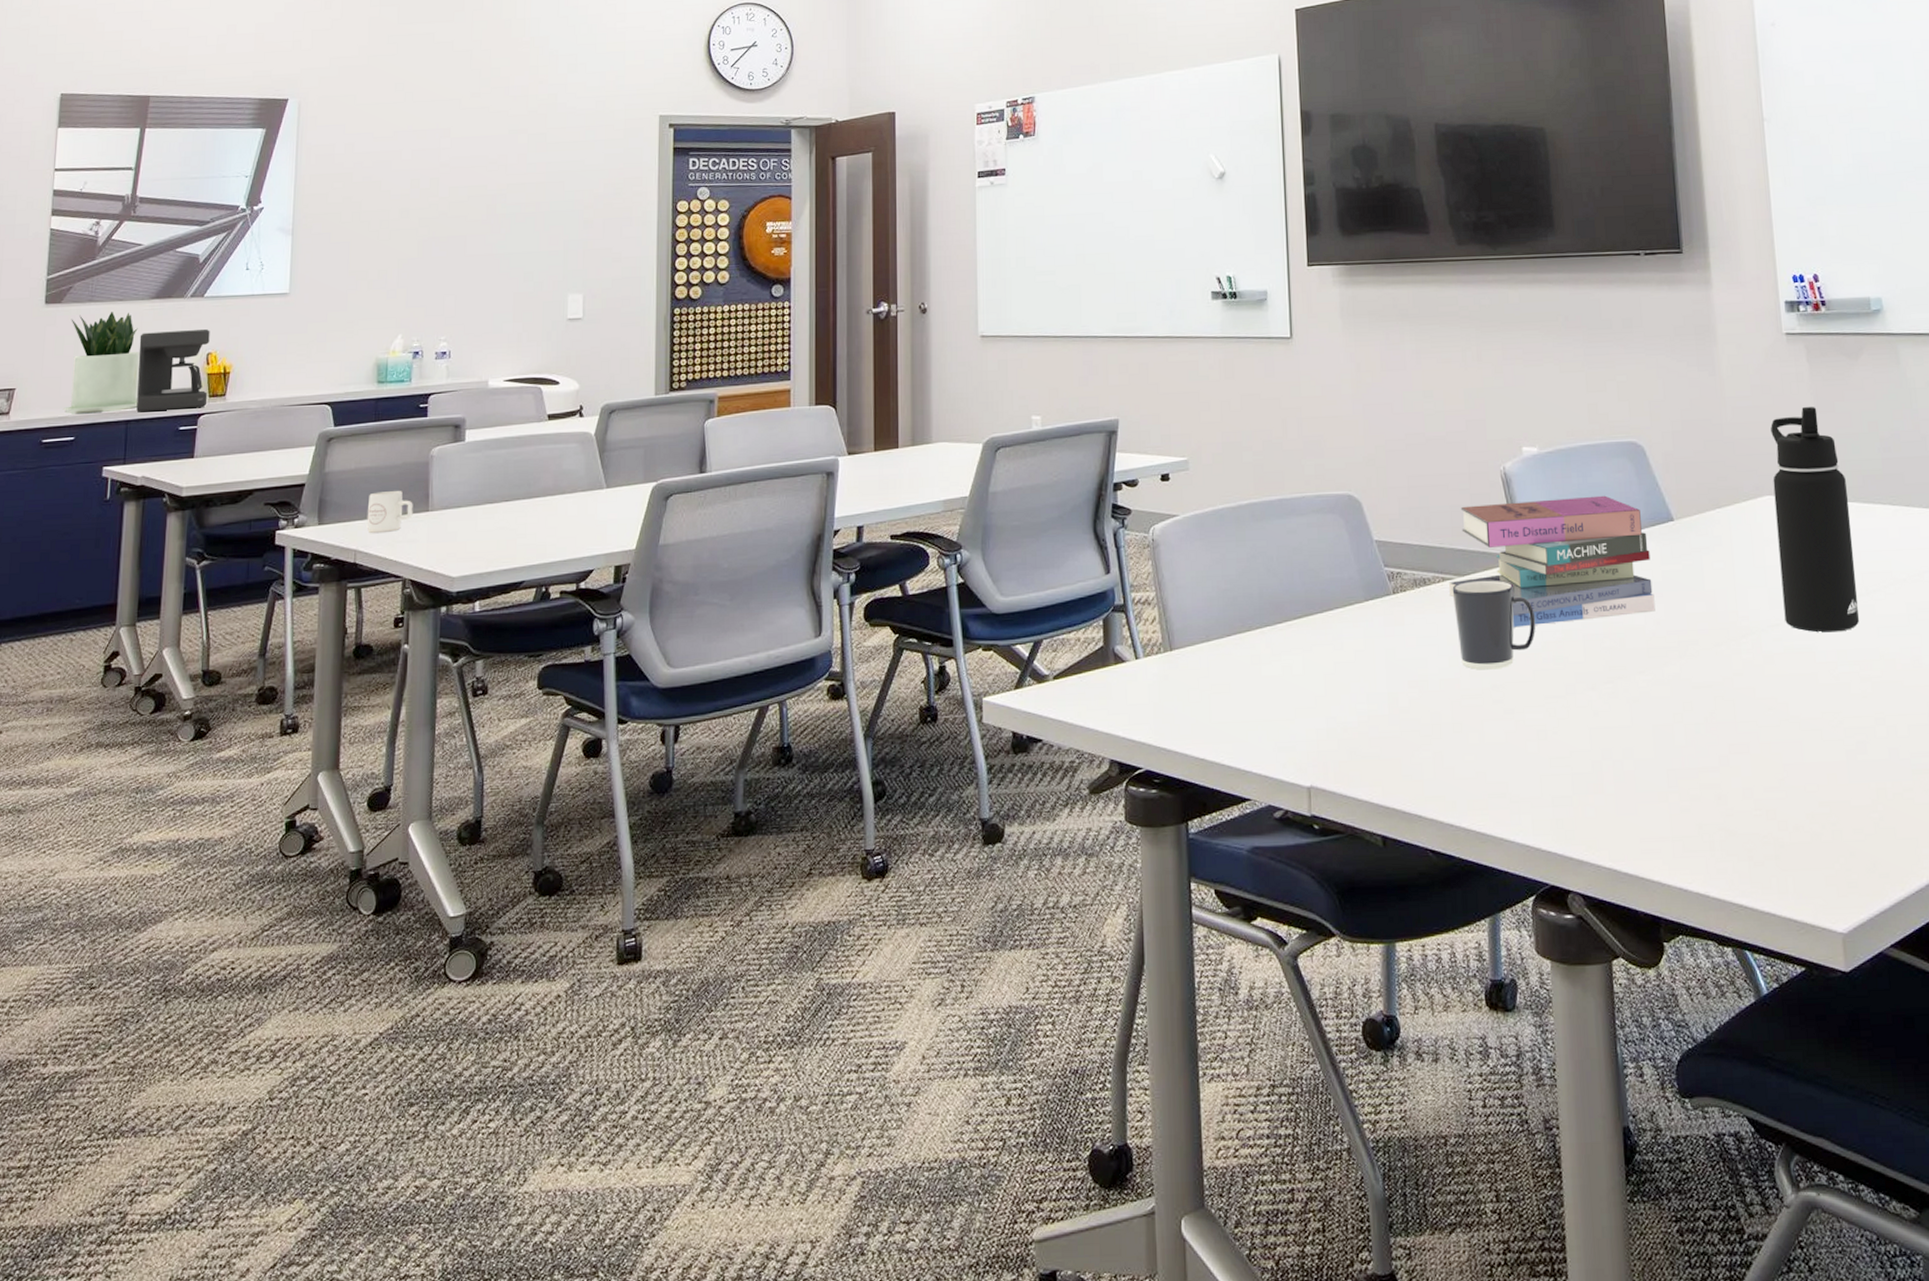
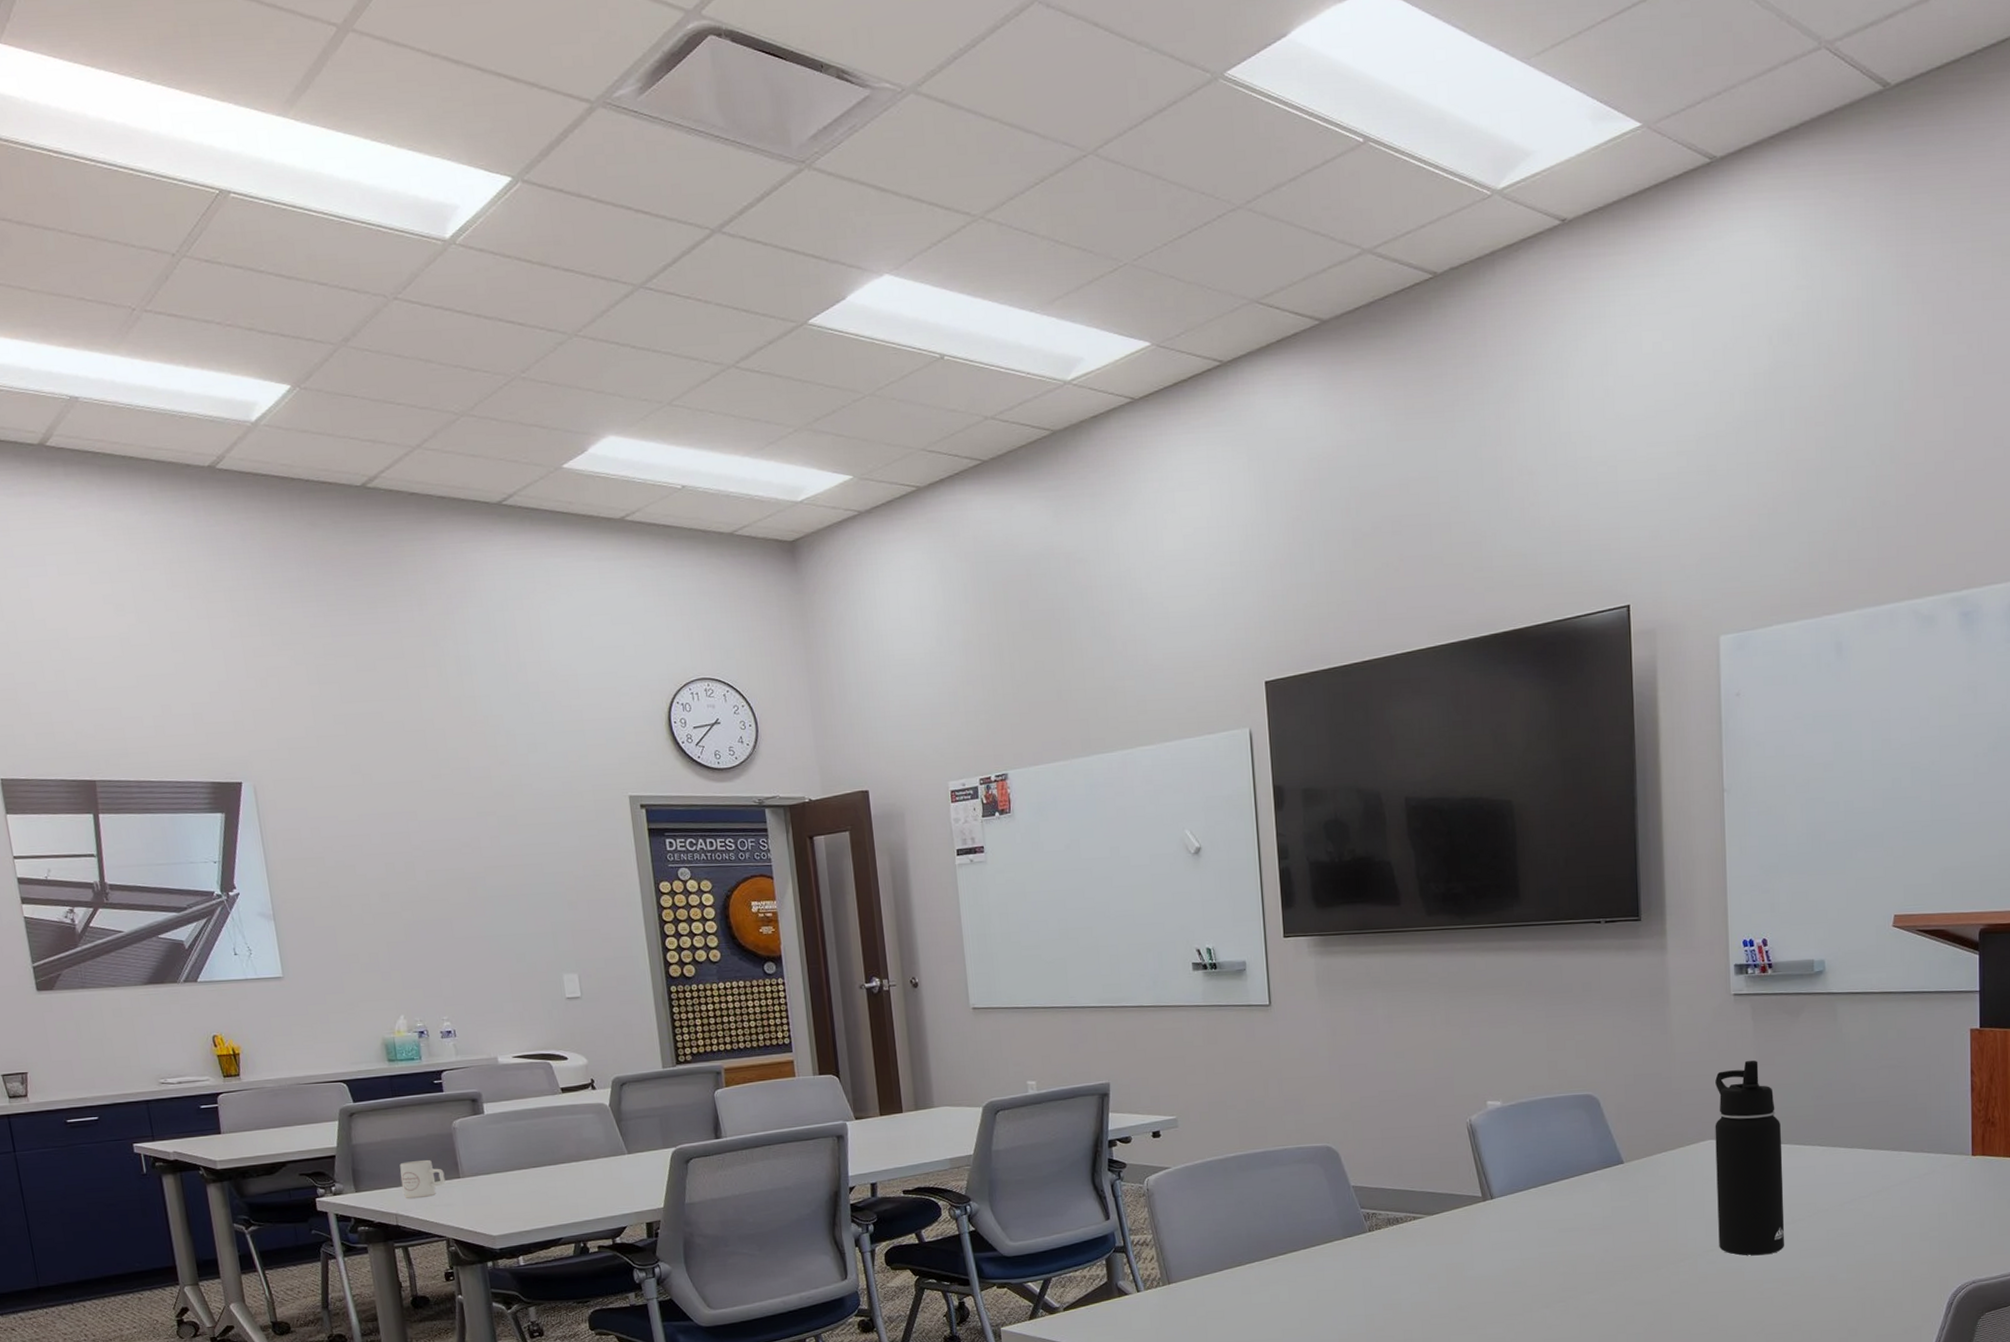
planter: present [63,312,140,414] -> none [67,998,155,1096]
coffee maker: present [136,329,210,413] -> none [141,1013,223,1093]
books: present [1449,495,1655,628] -> none [1420,1142,1604,1258]
mug: present [1452,580,1536,670] -> none [1422,1217,1498,1294]

